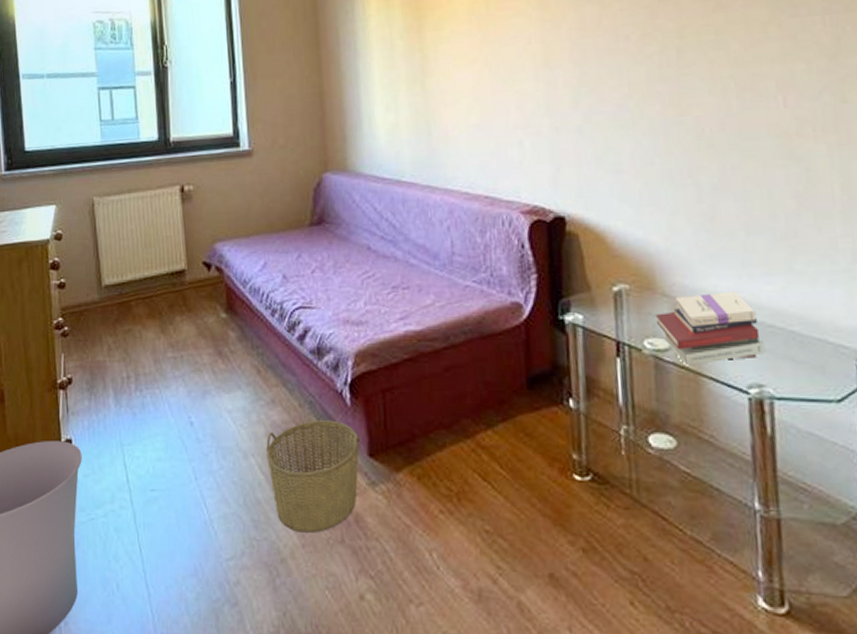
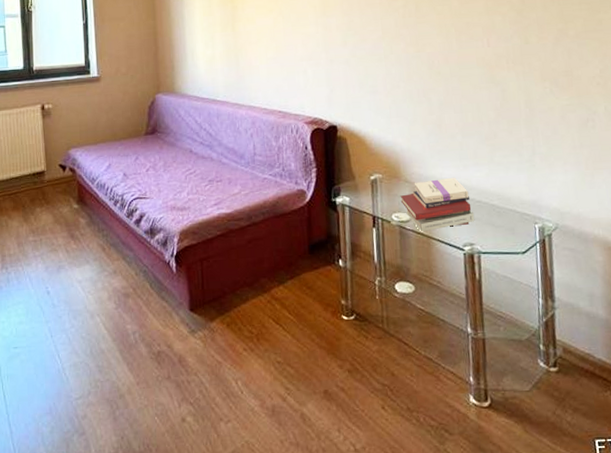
basket: present [266,420,360,533] -> none [109,284,183,373]

